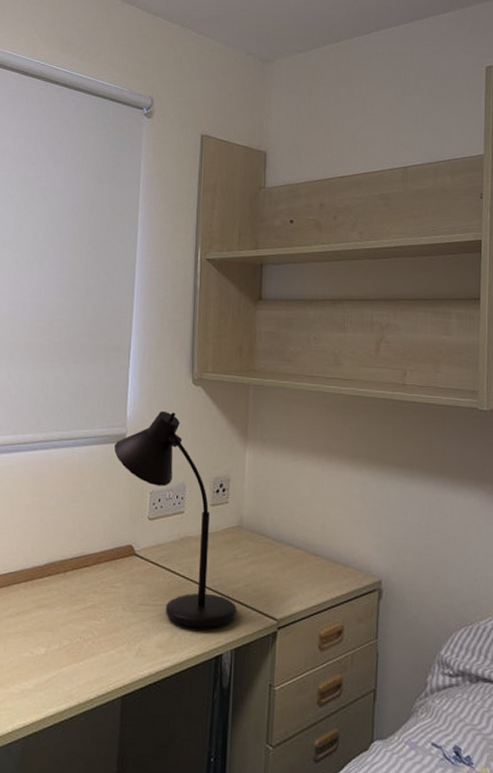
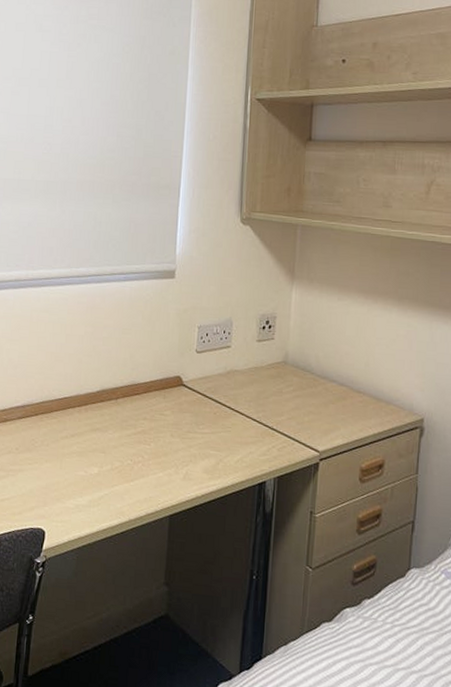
desk lamp: present [114,410,236,628] -> none [164,248,280,457]

